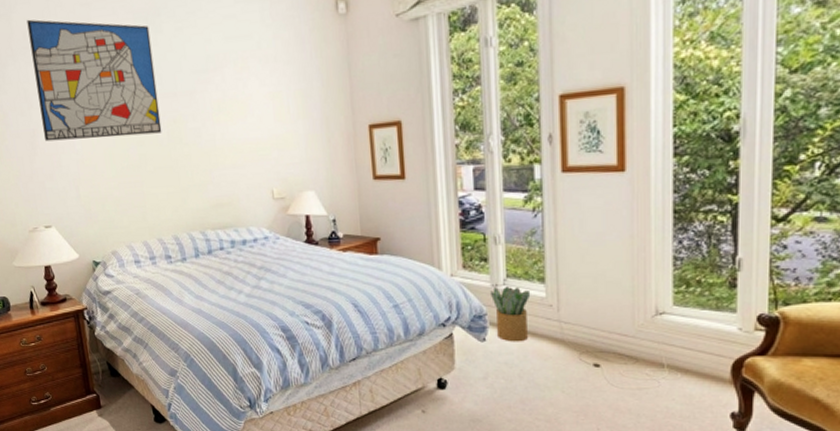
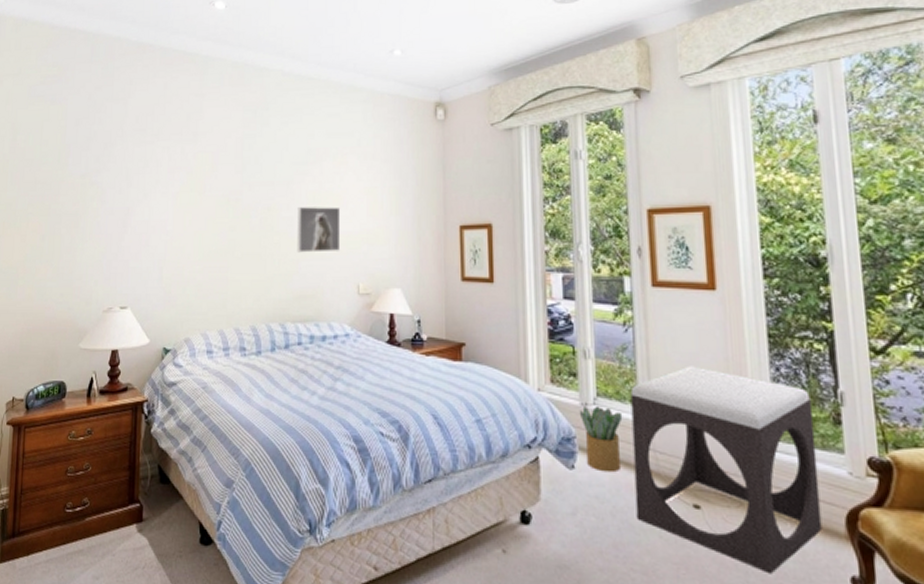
wall art: present [26,19,162,142] -> none [138,104,257,221]
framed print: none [203,114,251,163] -> present [297,207,341,253]
footstool: none [538,244,711,415] -> present [630,366,823,575]

